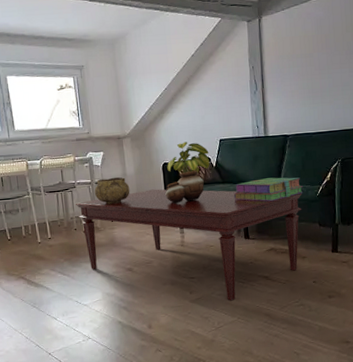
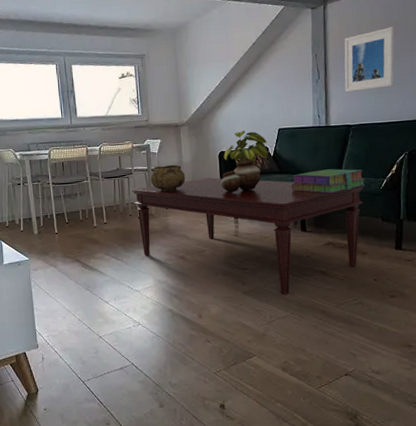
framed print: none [279,40,326,104] -> present [344,26,395,93]

